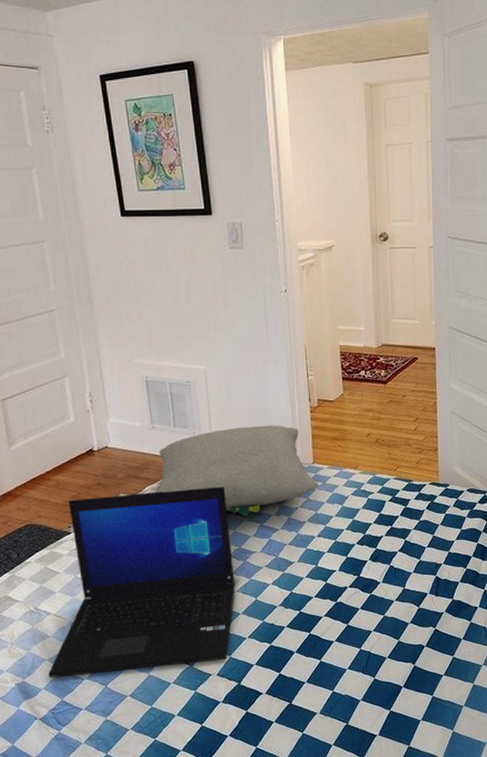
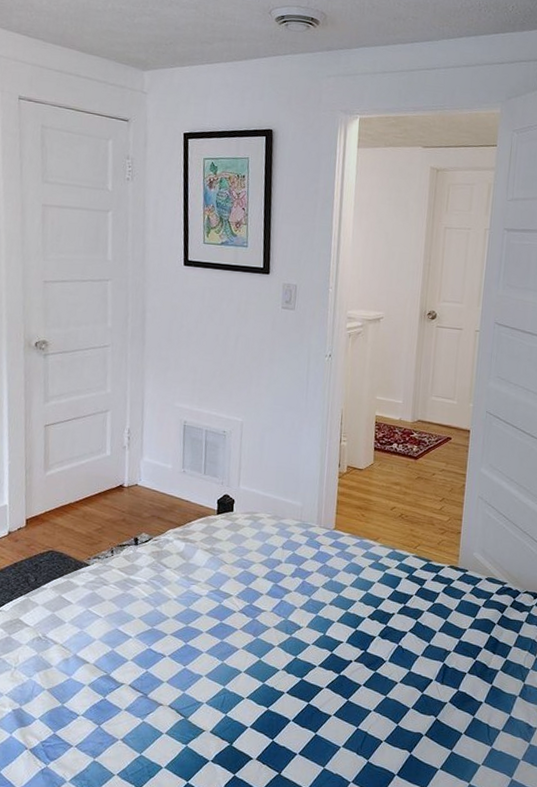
laptop: present [48,486,236,678] -> none [45,532,245,717]
pillow: present [156,425,319,516] -> none [177,482,337,573]

